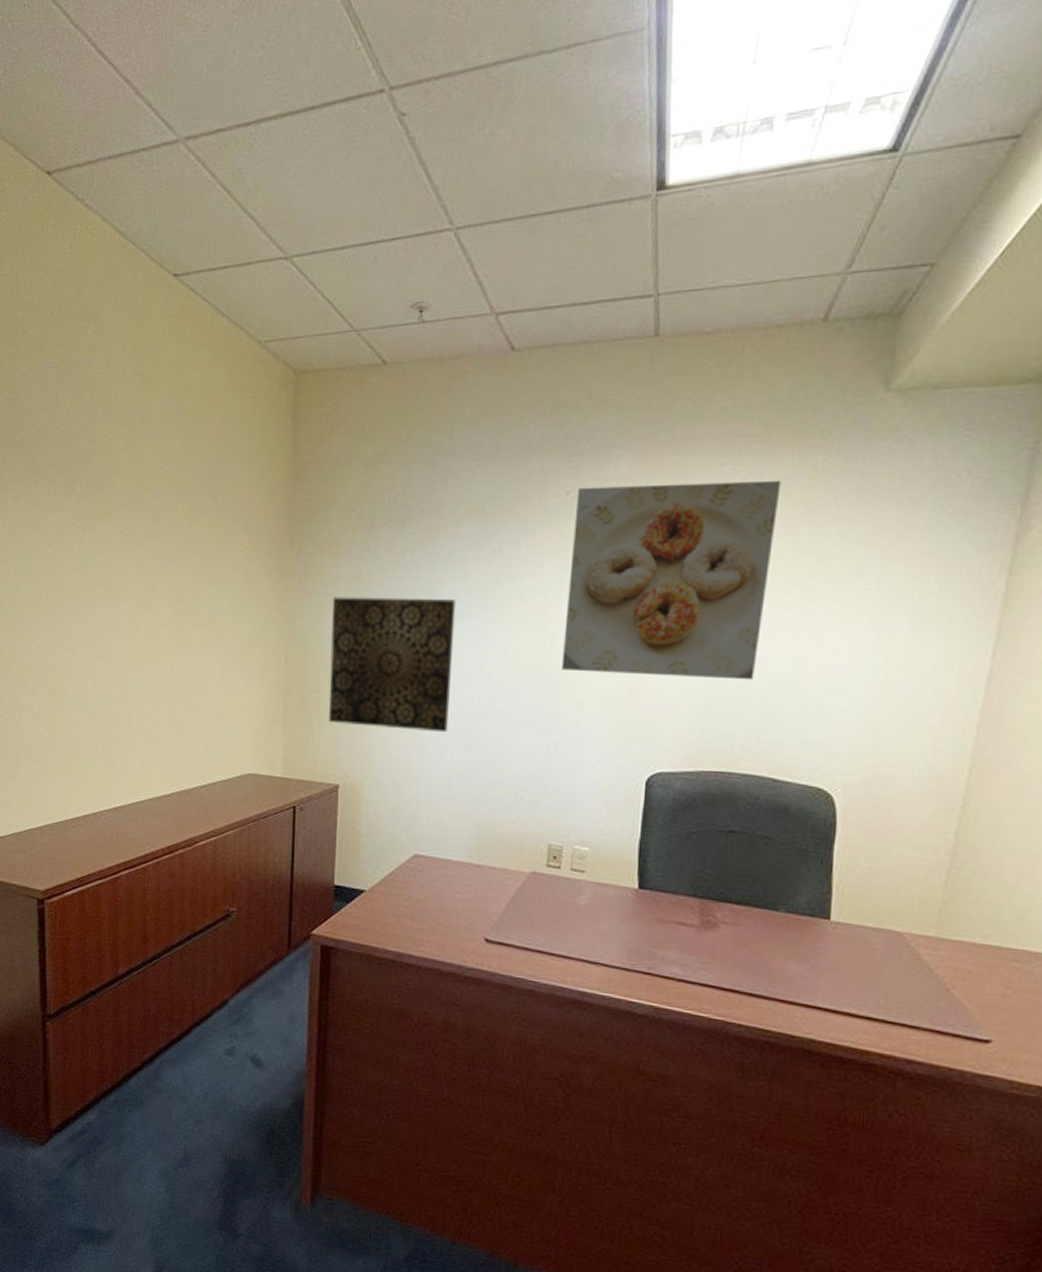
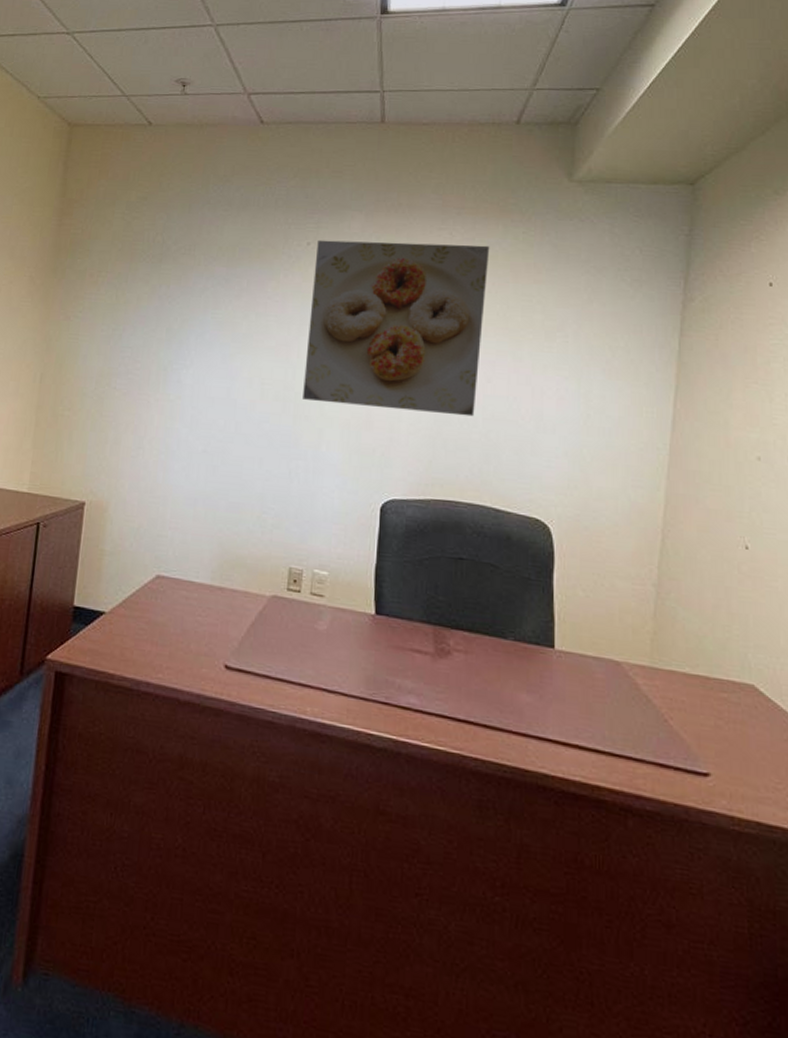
wall art: present [329,597,456,733] -> none [79,321,207,454]

